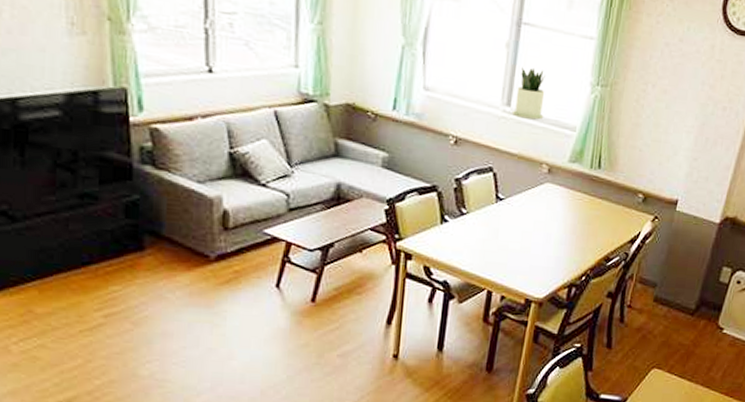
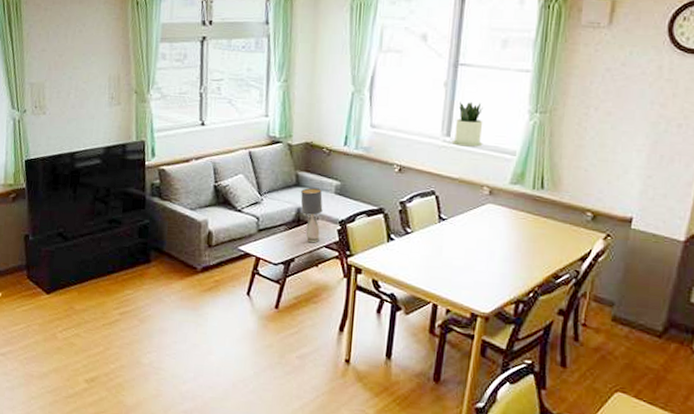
table lamp: none [341,159,368,225] -> present [301,187,323,243]

